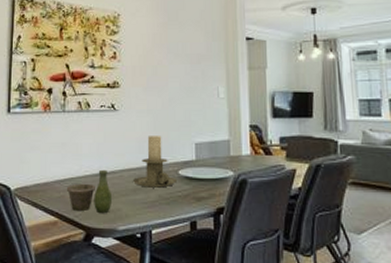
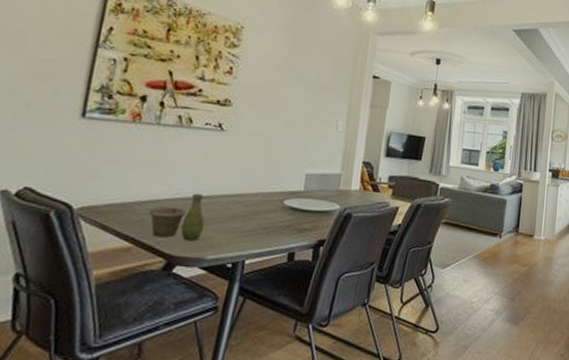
candle holder: present [132,136,177,188] -> none [230,162,281,217]

